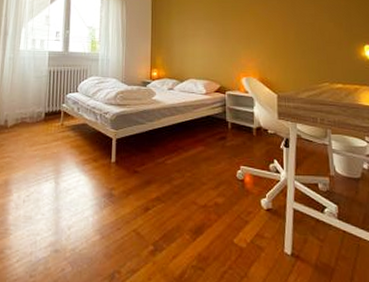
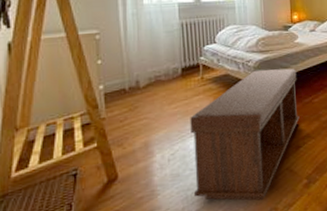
bench: none [42,123,152,261] -> present [190,68,300,201]

